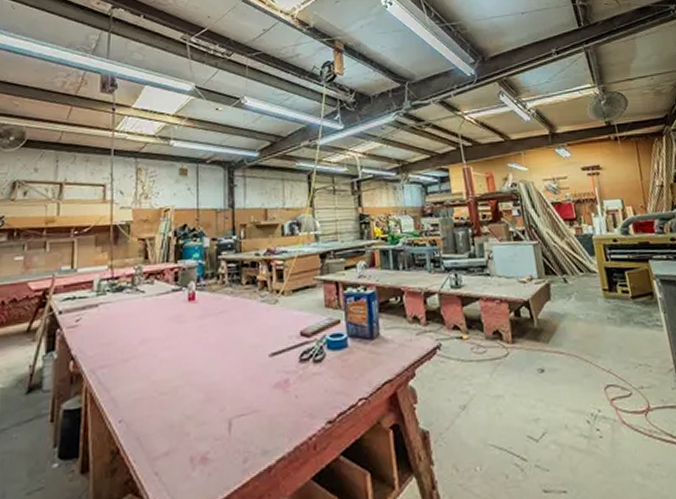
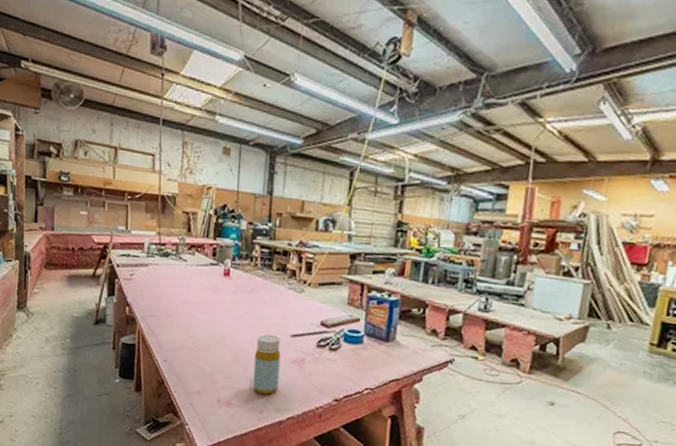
bottle: none [231,358,262,437] -> present [252,334,281,395]

